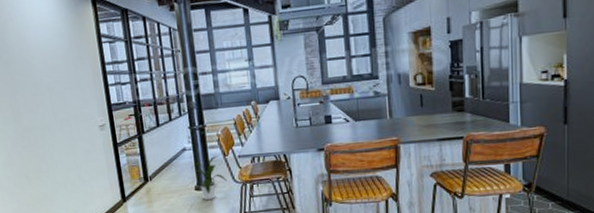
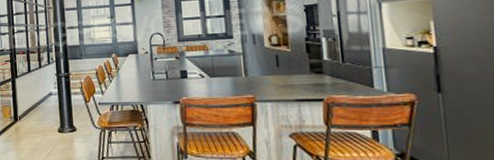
house plant: present [191,156,227,200] -> none [56,102,87,142]

